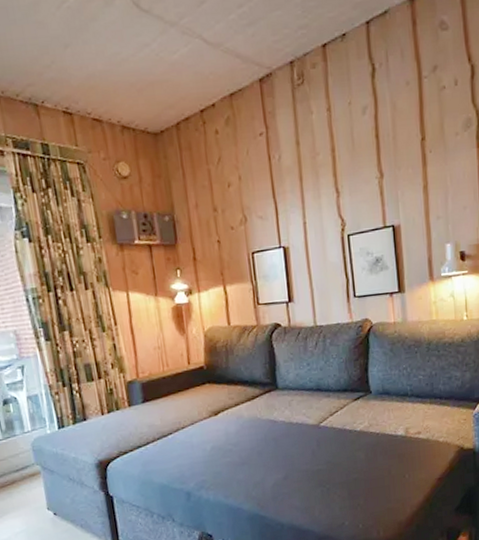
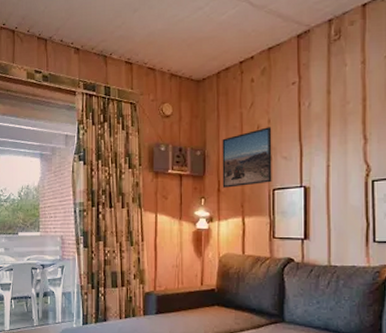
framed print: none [191,184,250,256] -> present [222,127,272,188]

